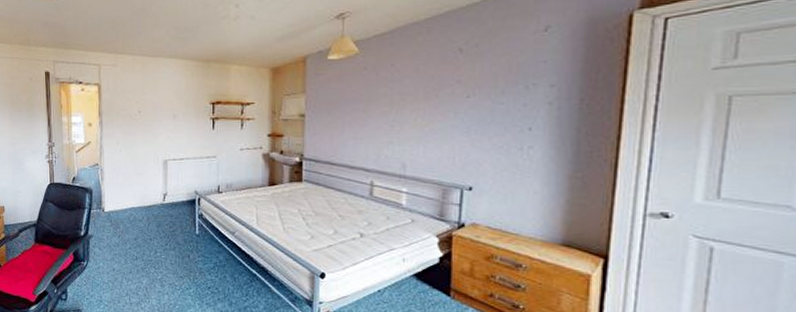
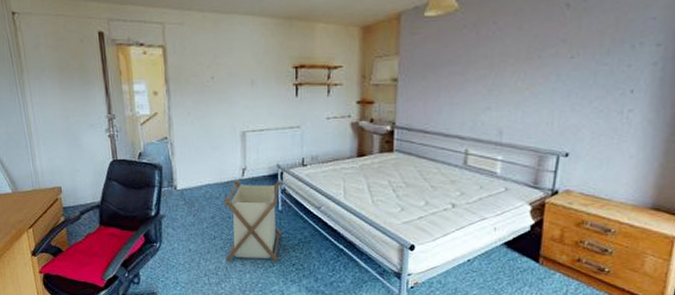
laundry basket: none [145,205,199,285] -> present [223,181,282,262]

